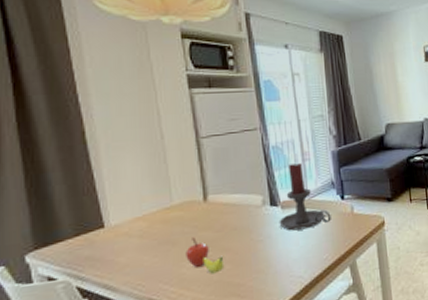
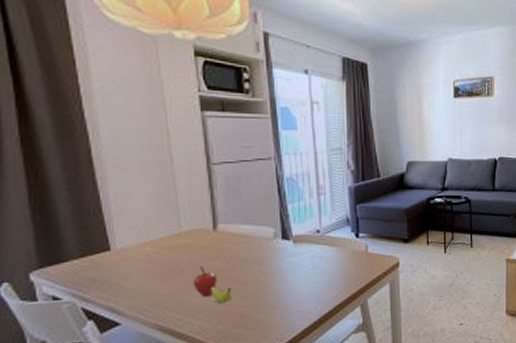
candle holder: present [279,163,331,231] -> none [290,197,344,266]

